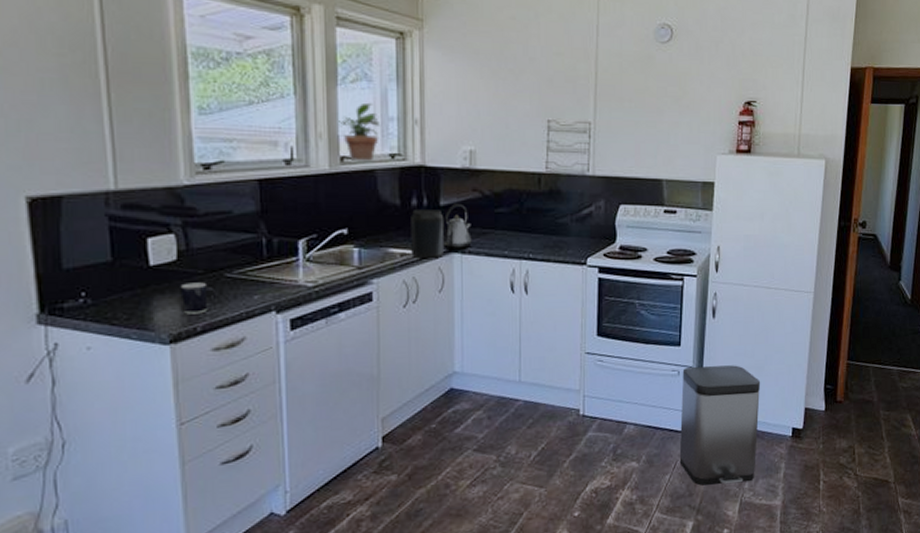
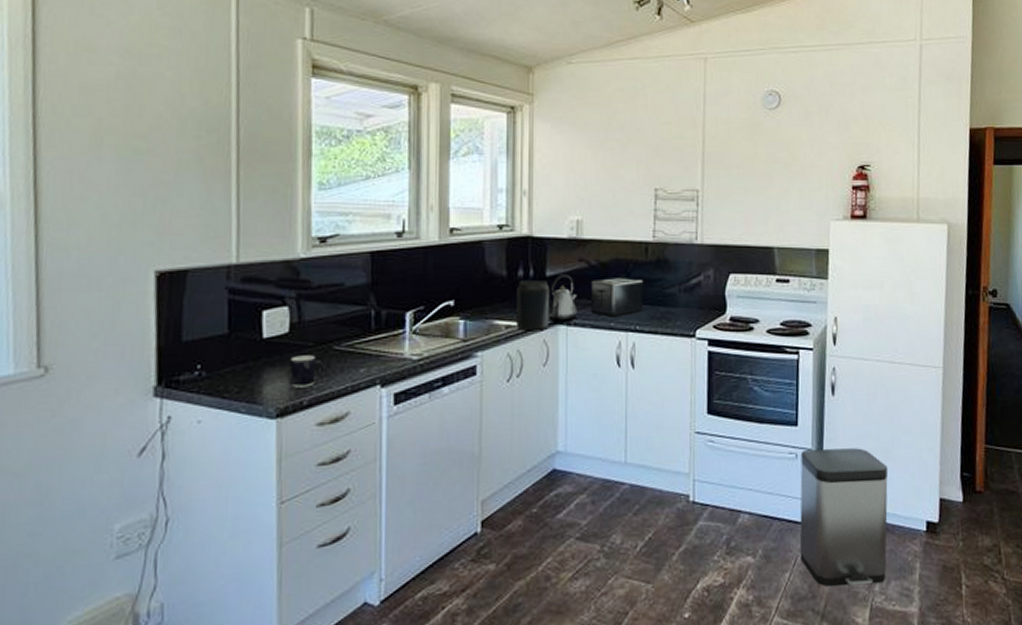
potted plant: present [339,102,381,163] -> none [450,175,490,234]
toaster: none [484,208,537,246] -> present [590,278,644,317]

